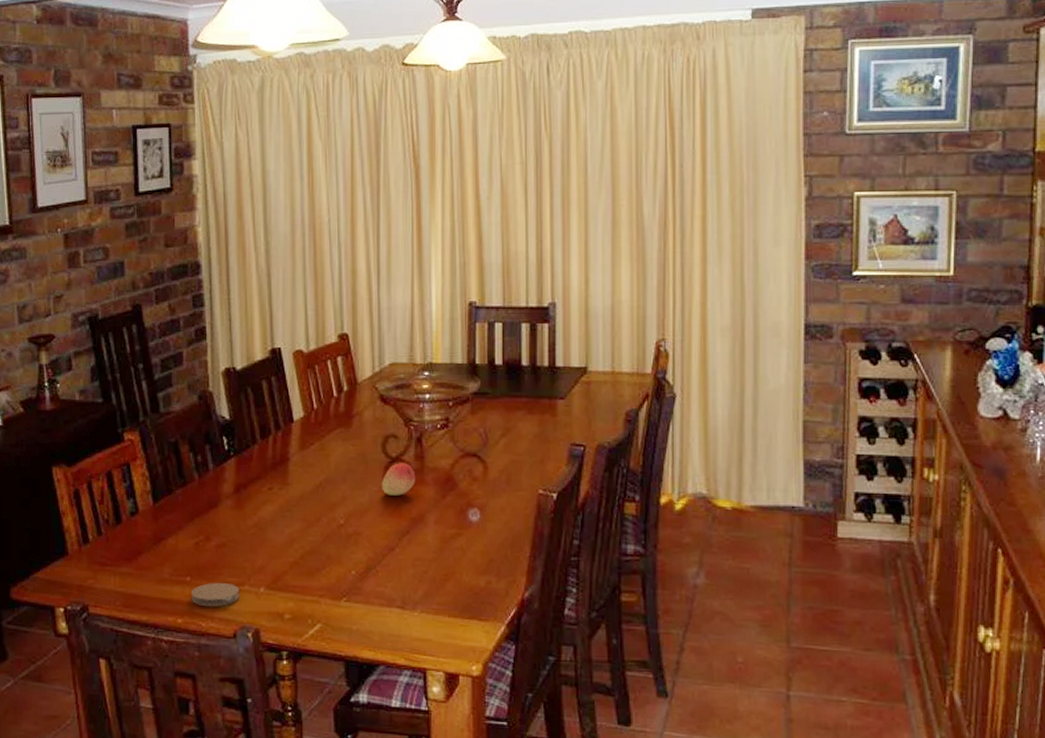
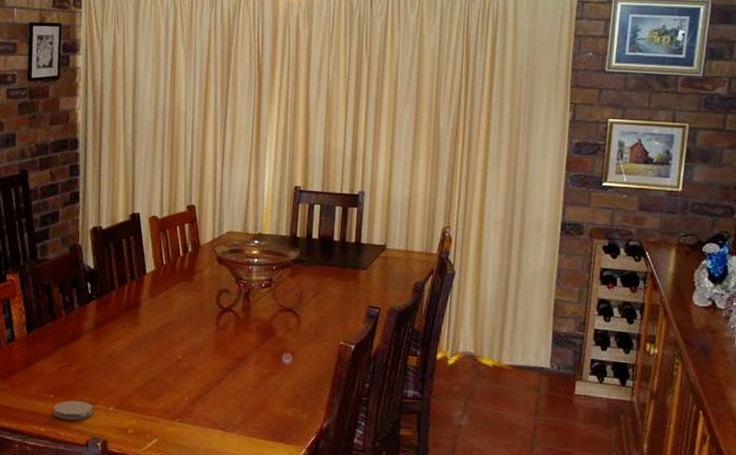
fruit: present [382,463,416,496] -> none [214,313,242,339]

